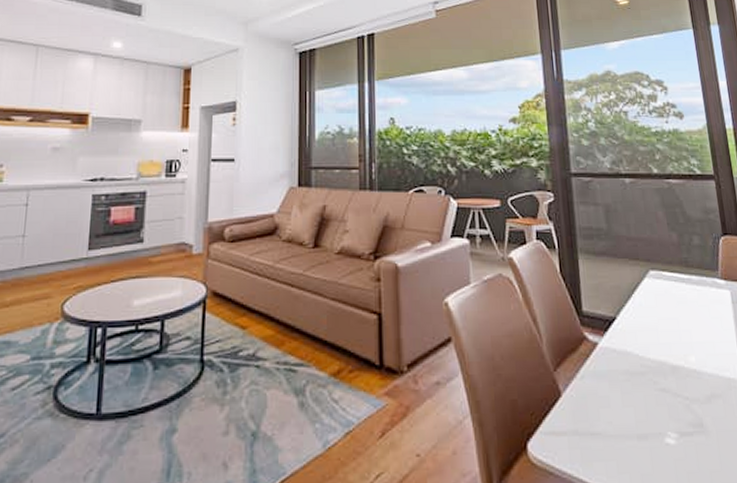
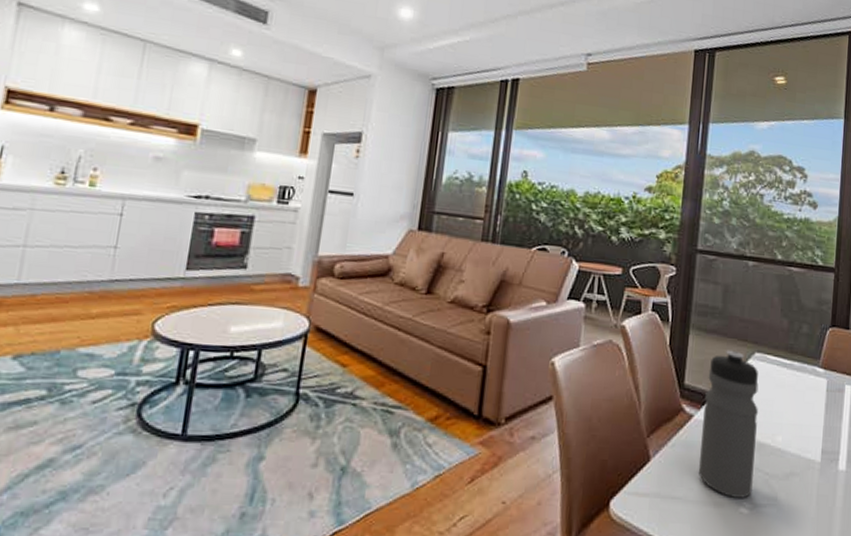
water bottle: none [605,270,675,428] -> present [698,350,759,498]

